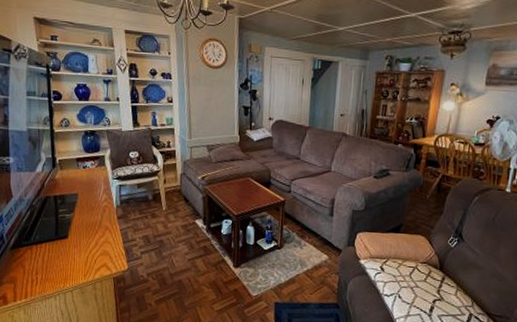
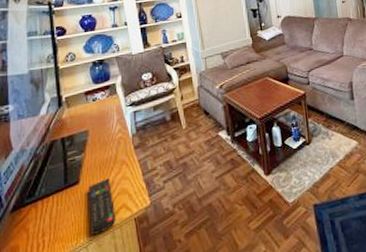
remote control: none [75,239,98,283] -> present [88,178,117,235]

